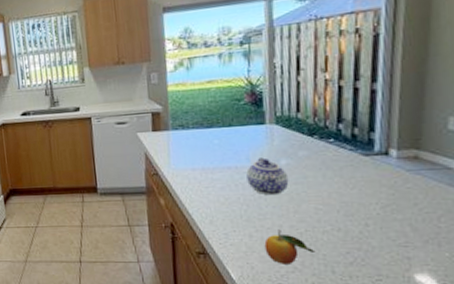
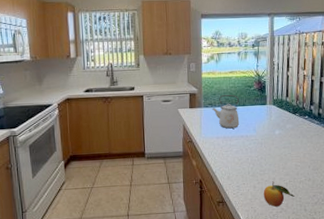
kettle: none [184,111,225,158] -> present [212,94,240,129]
teapot: present [246,157,289,196] -> none [253,129,280,157]

